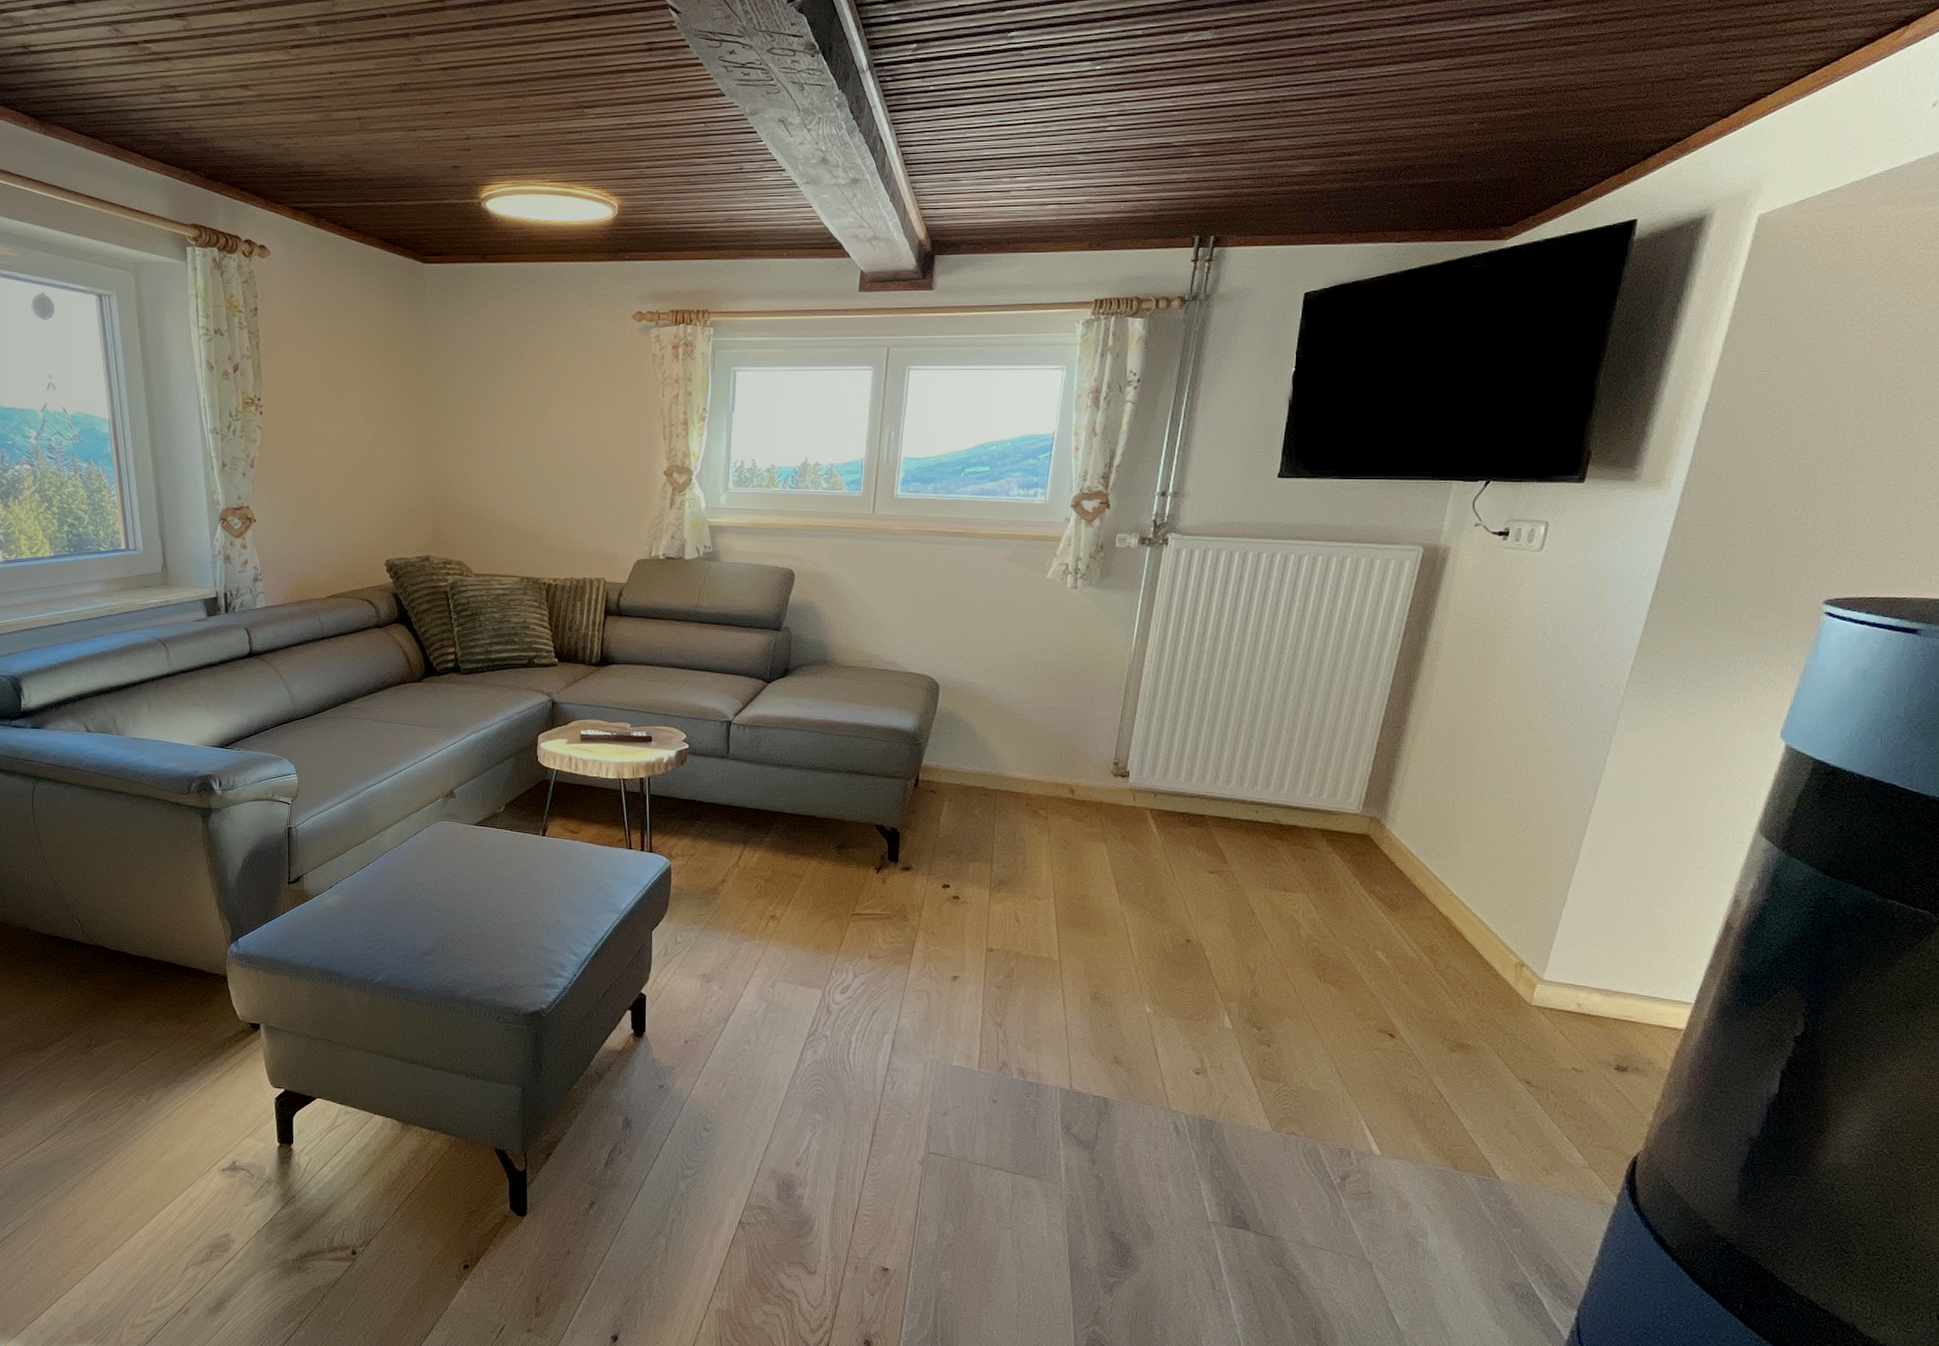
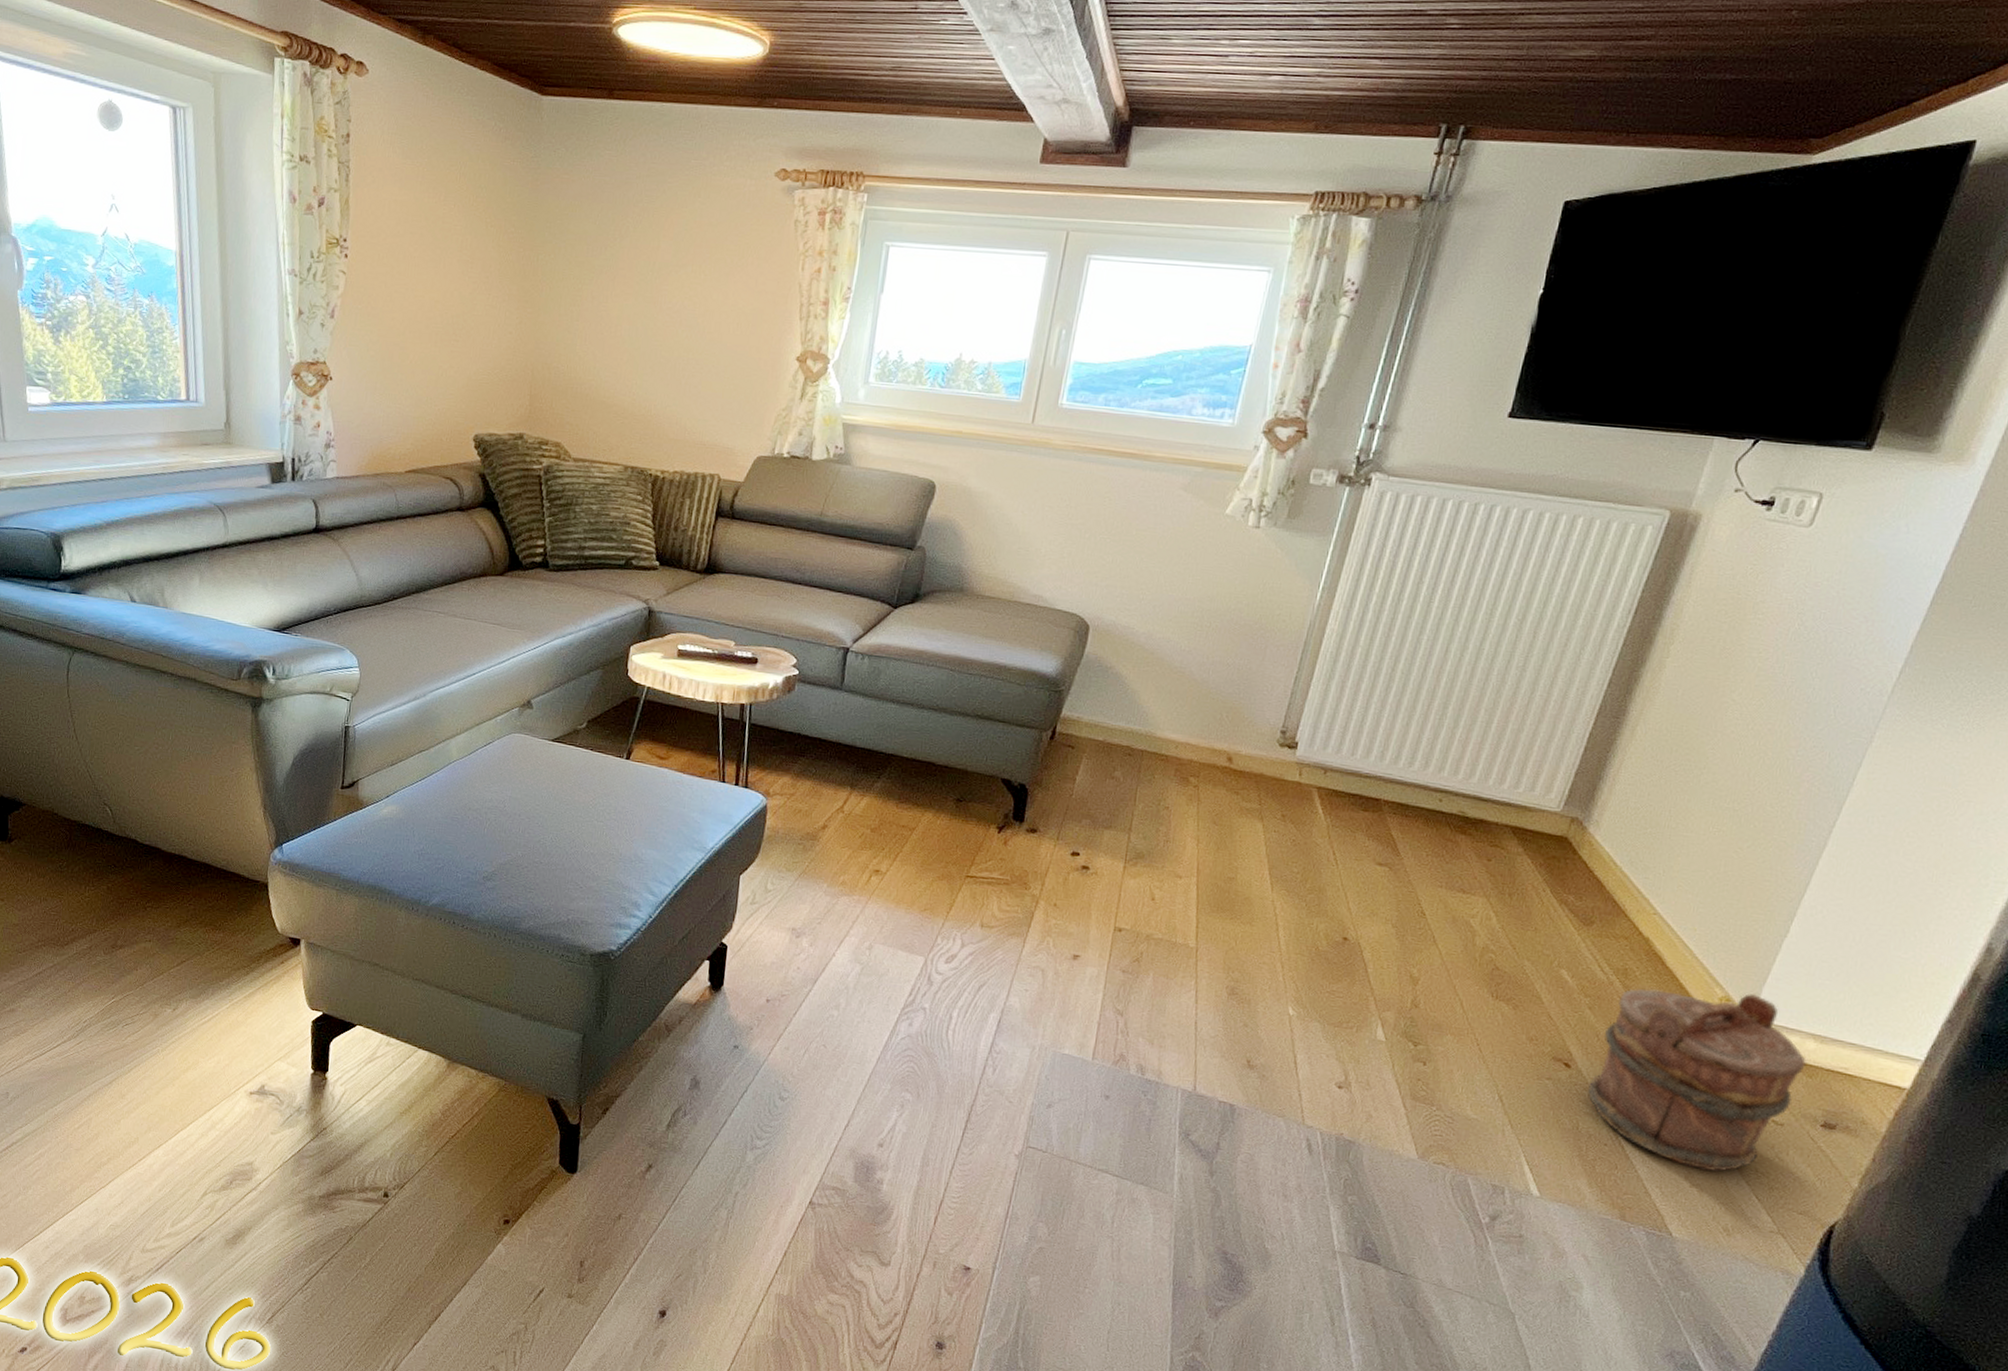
bucket: none [1412,957,1595,1119] -> present [1588,988,1806,1172]

